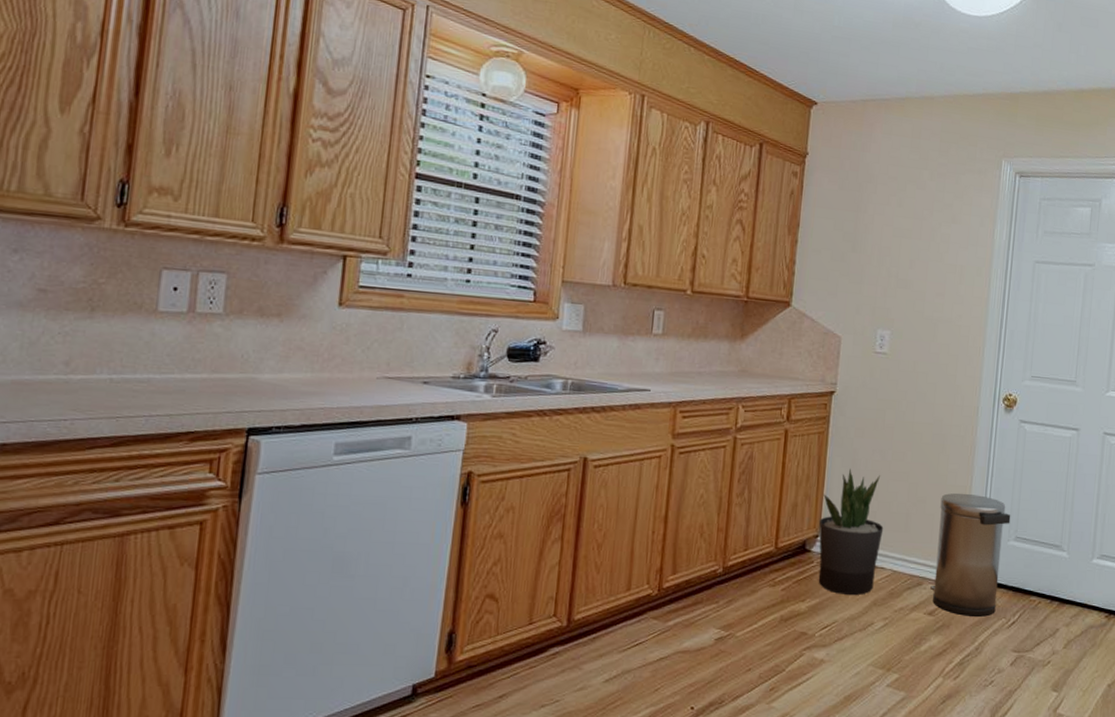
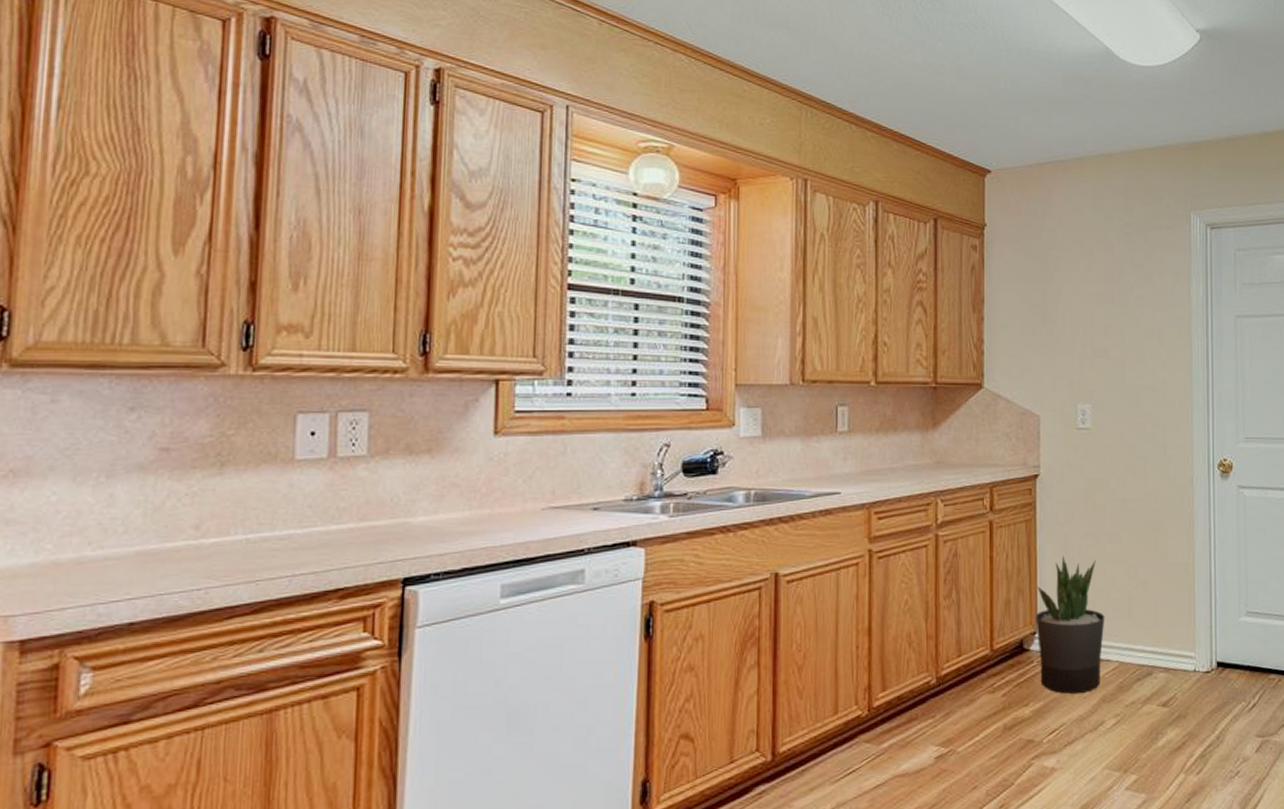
pedal bin: present [929,493,1011,617] -> none [1160,570,1239,704]

